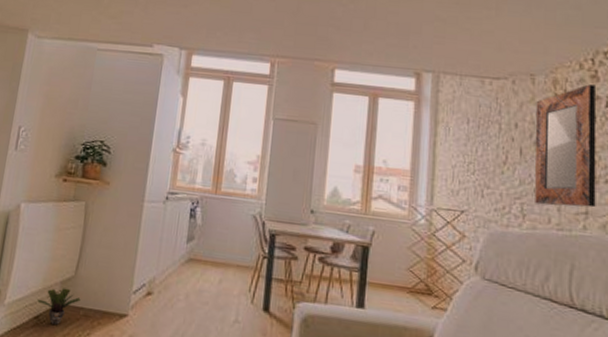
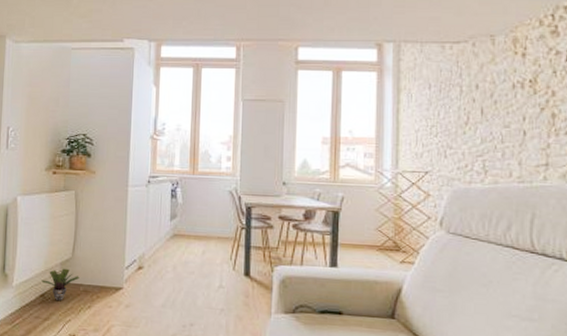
home mirror: present [534,84,597,208] -> none [495,40,557,160]

